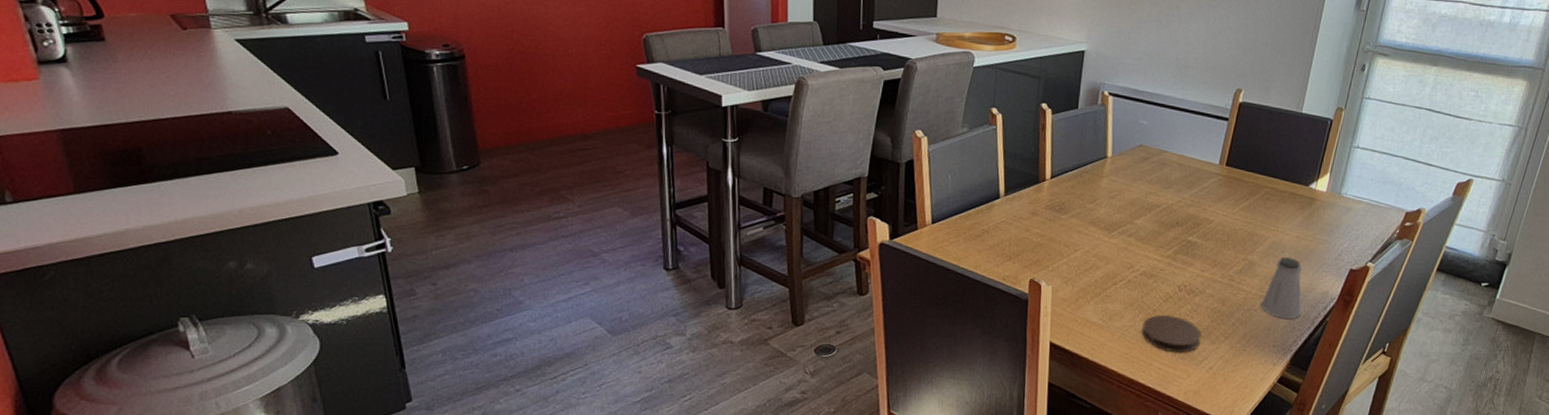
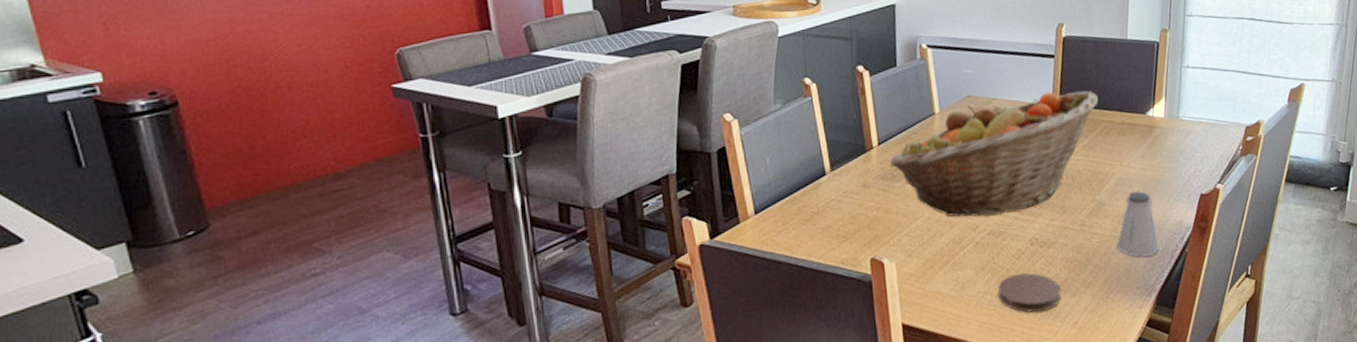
fruit basket: none [1059,152,1265,259] -> present [889,91,1099,217]

